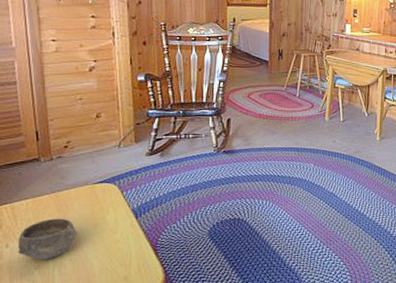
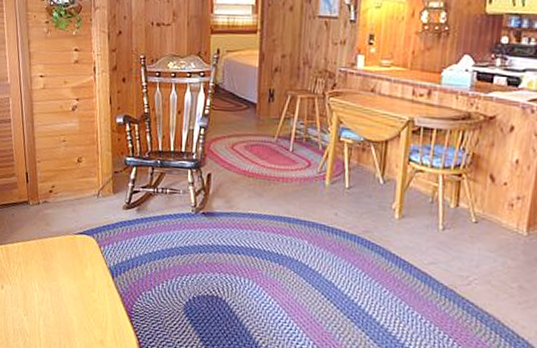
bowl: present [17,218,79,260] -> none [10,265,61,308]

